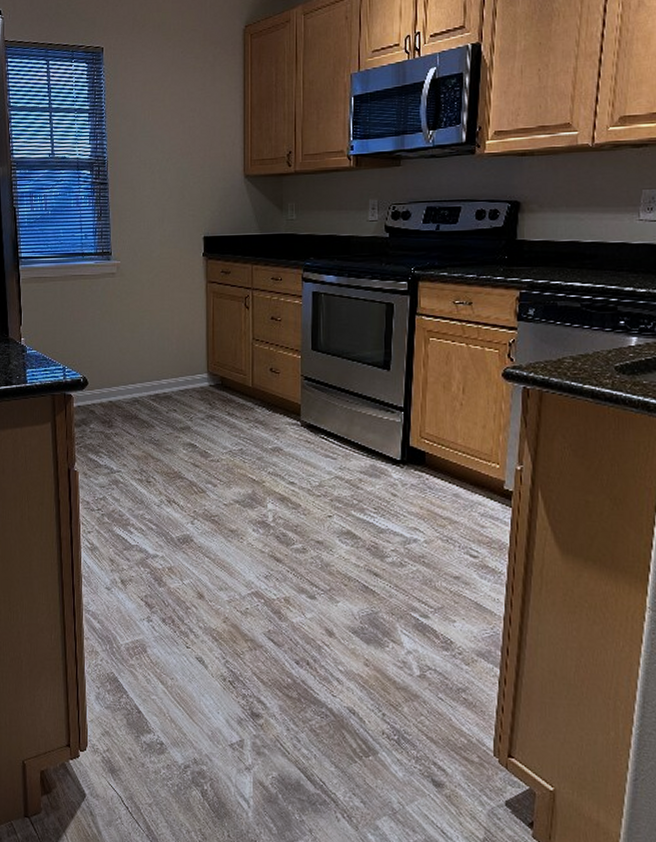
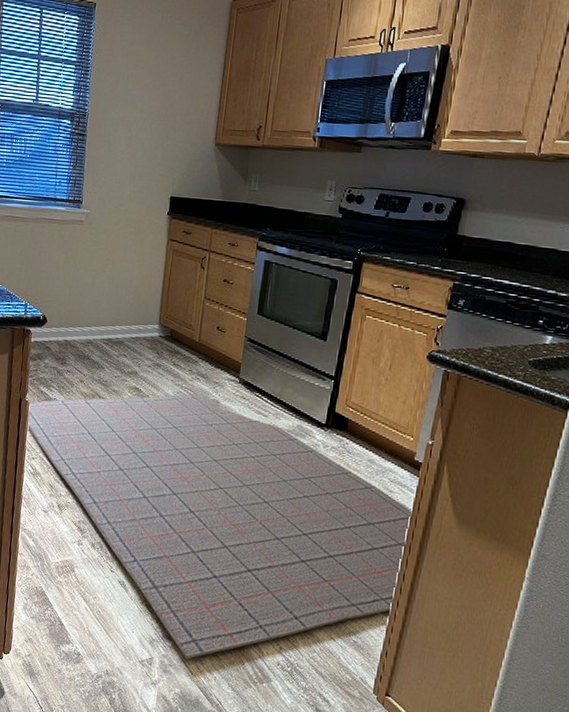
rug: none [76,442,510,737] -> present [27,393,412,659]

